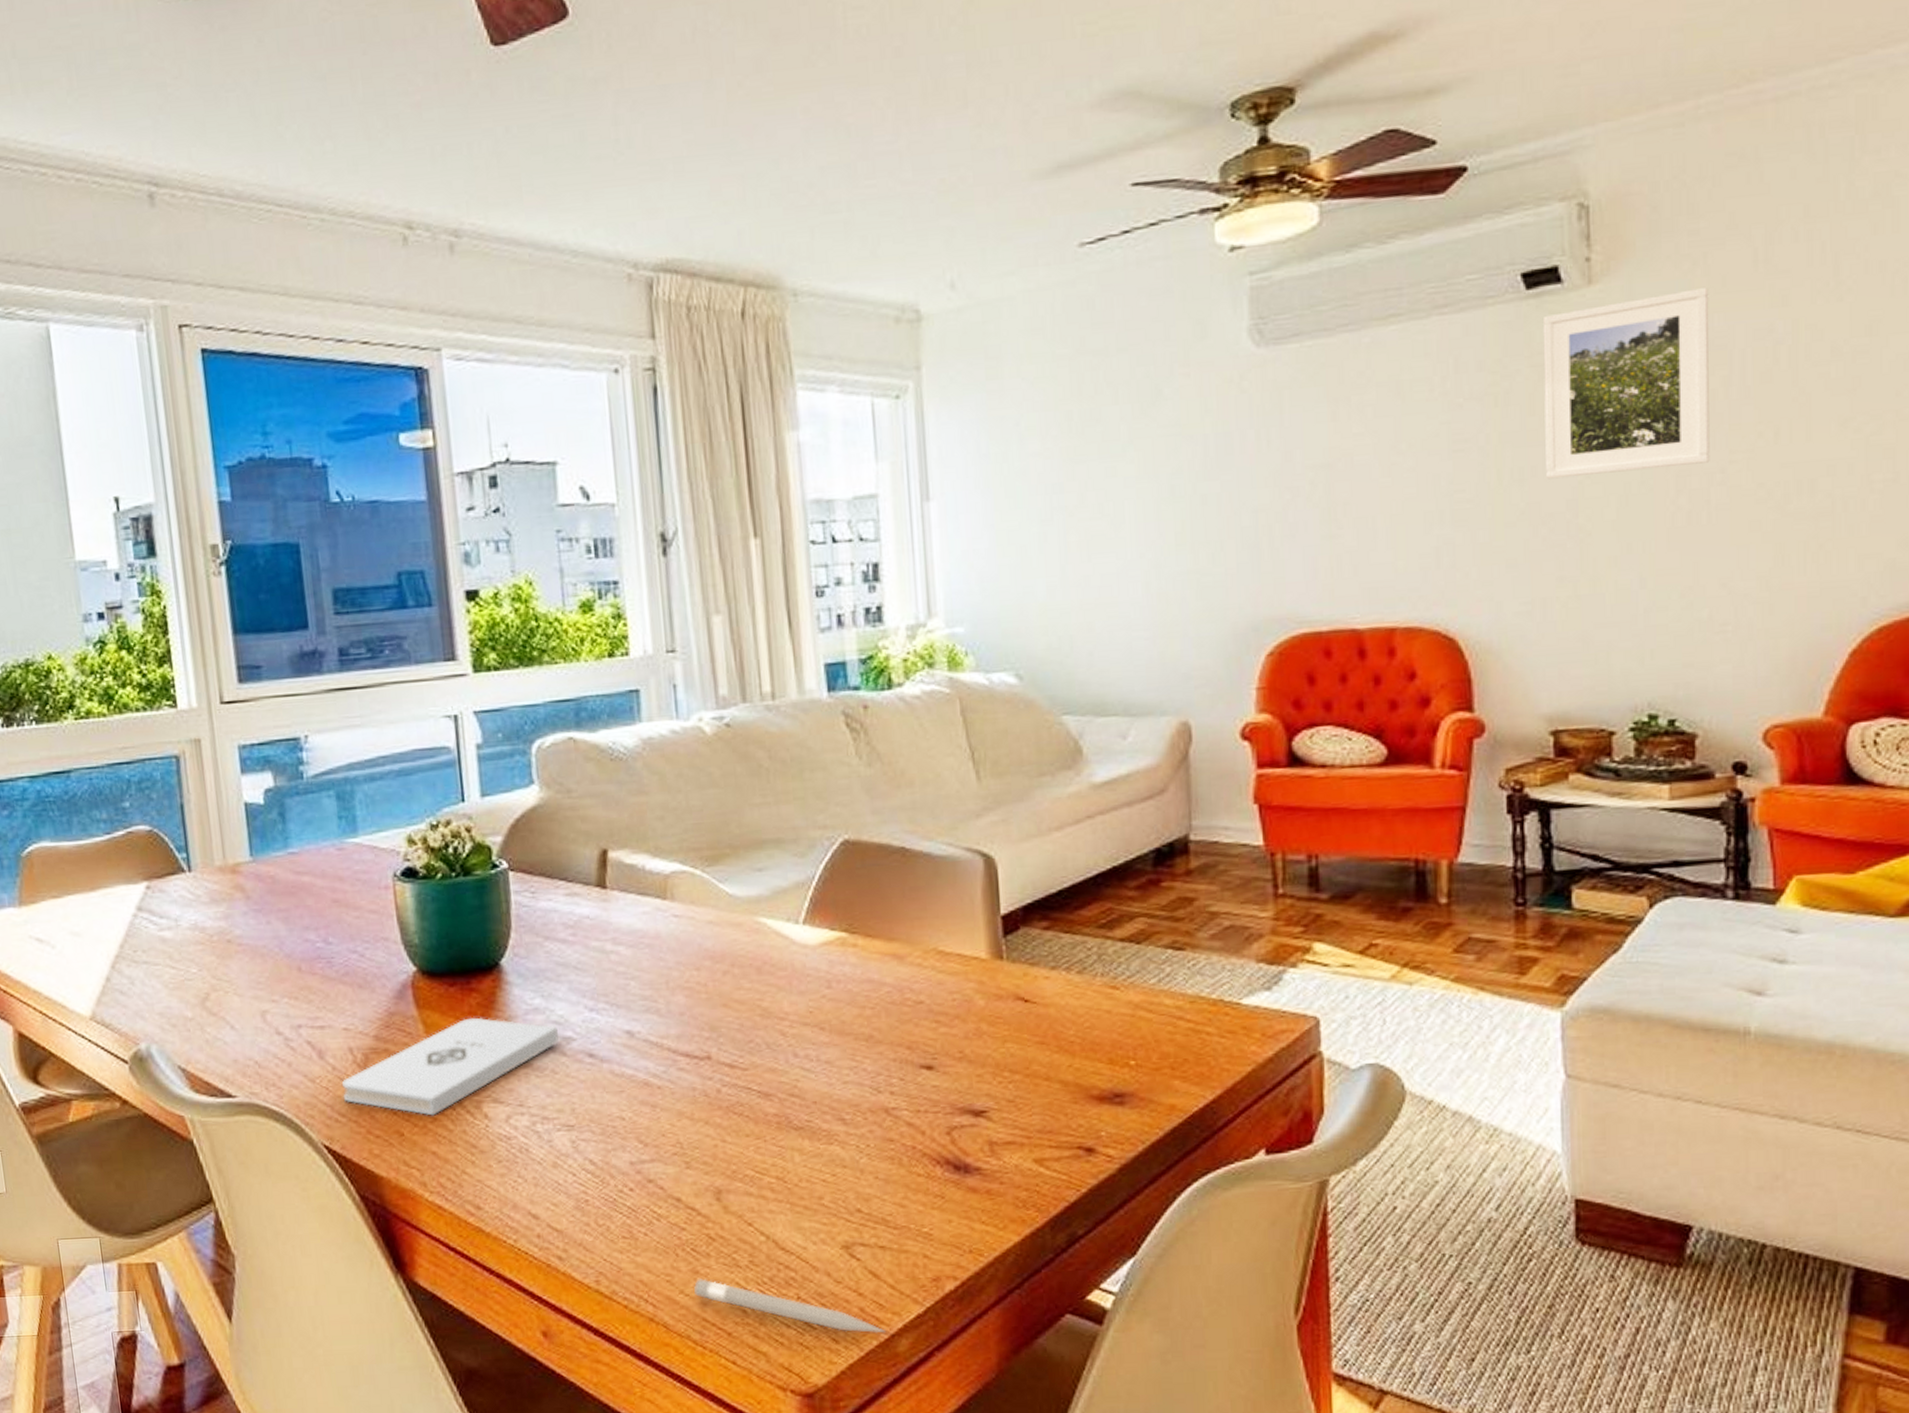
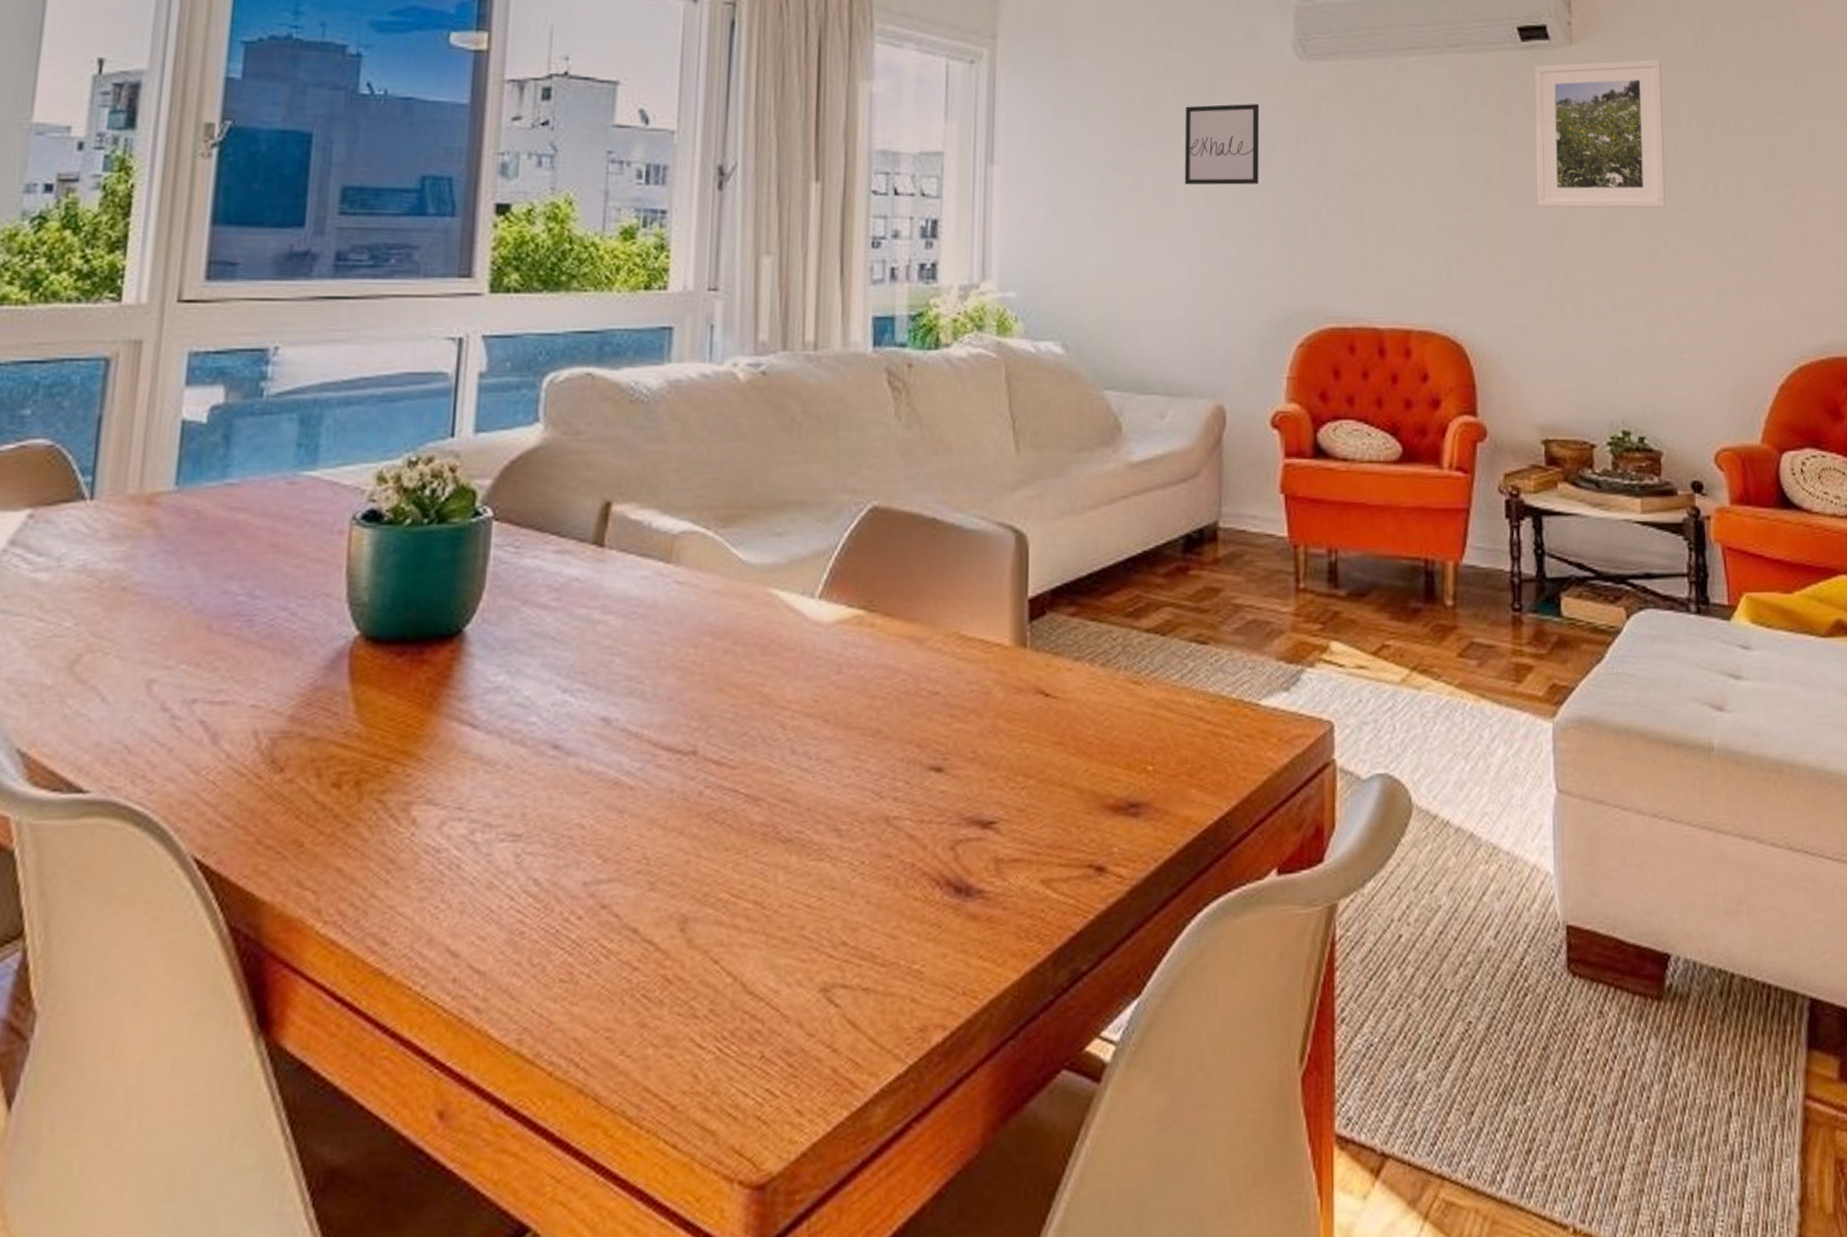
notepad: present [341,1017,559,1116] -> none [233,695,520,821]
pen: present [694,1278,886,1334] -> none [638,1034,859,1102]
wall art: none [1129,403,1216,500] -> present [1184,104,1260,186]

